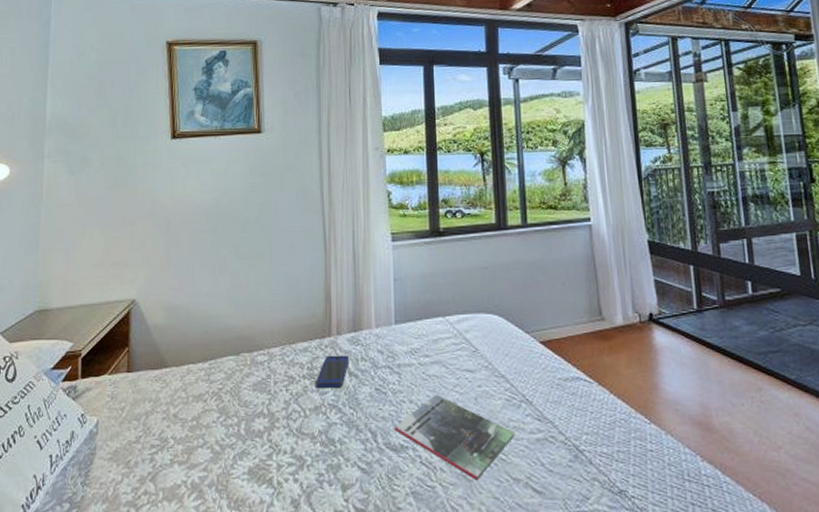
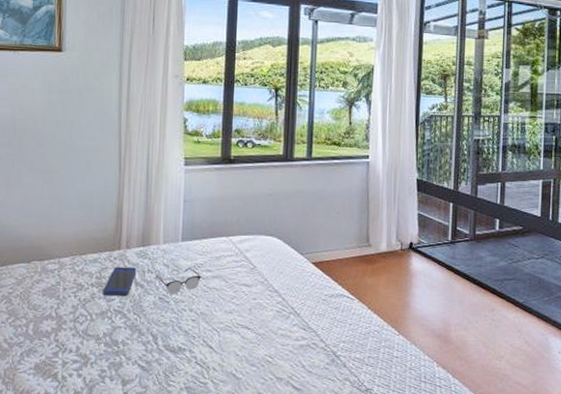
eyeglasses: none [370,353,419,384] -> present [155,267,201,294]
magazine: present [394,395,515,481] -> none [174,305,282,379]

